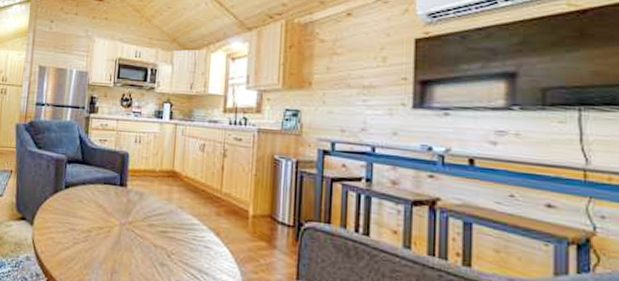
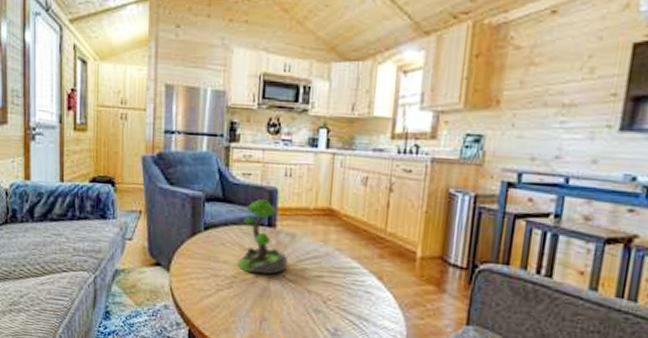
plant: none [93,162,137,230] -> present [237,199,289,275]

